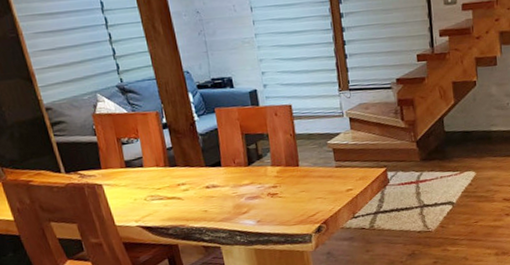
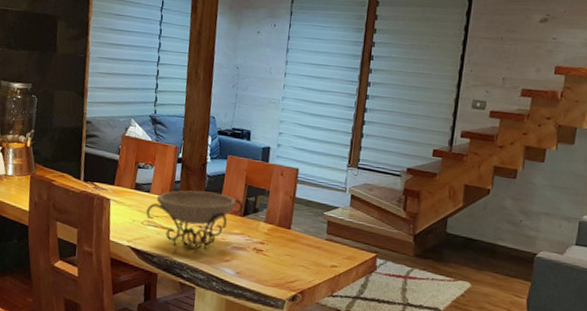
decorative bowl: none [145,149,246,214] -> present [146,190,243,251]

